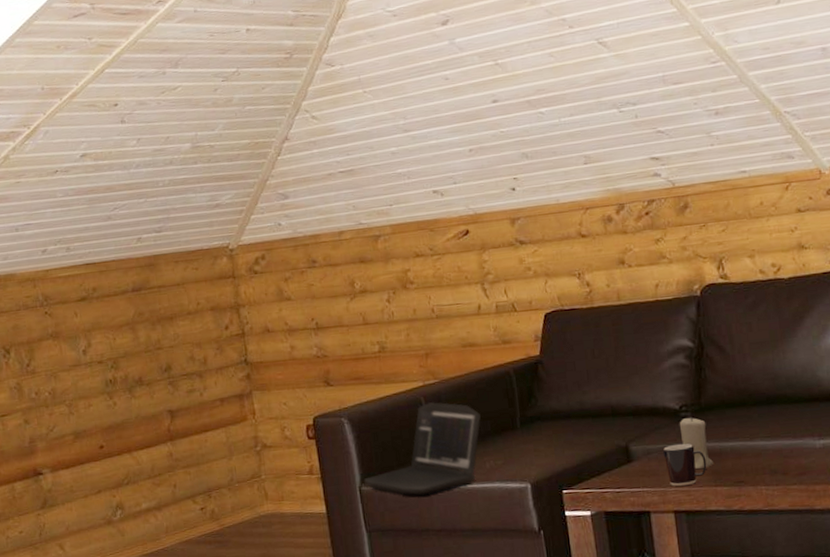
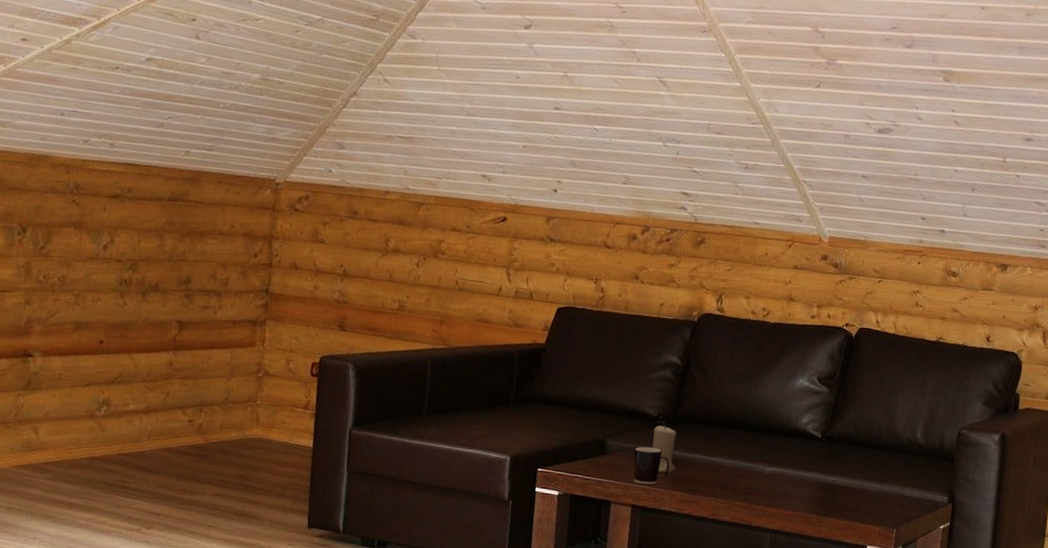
laptop: present [363,401,481,497] -> none [355,364,479,450]

